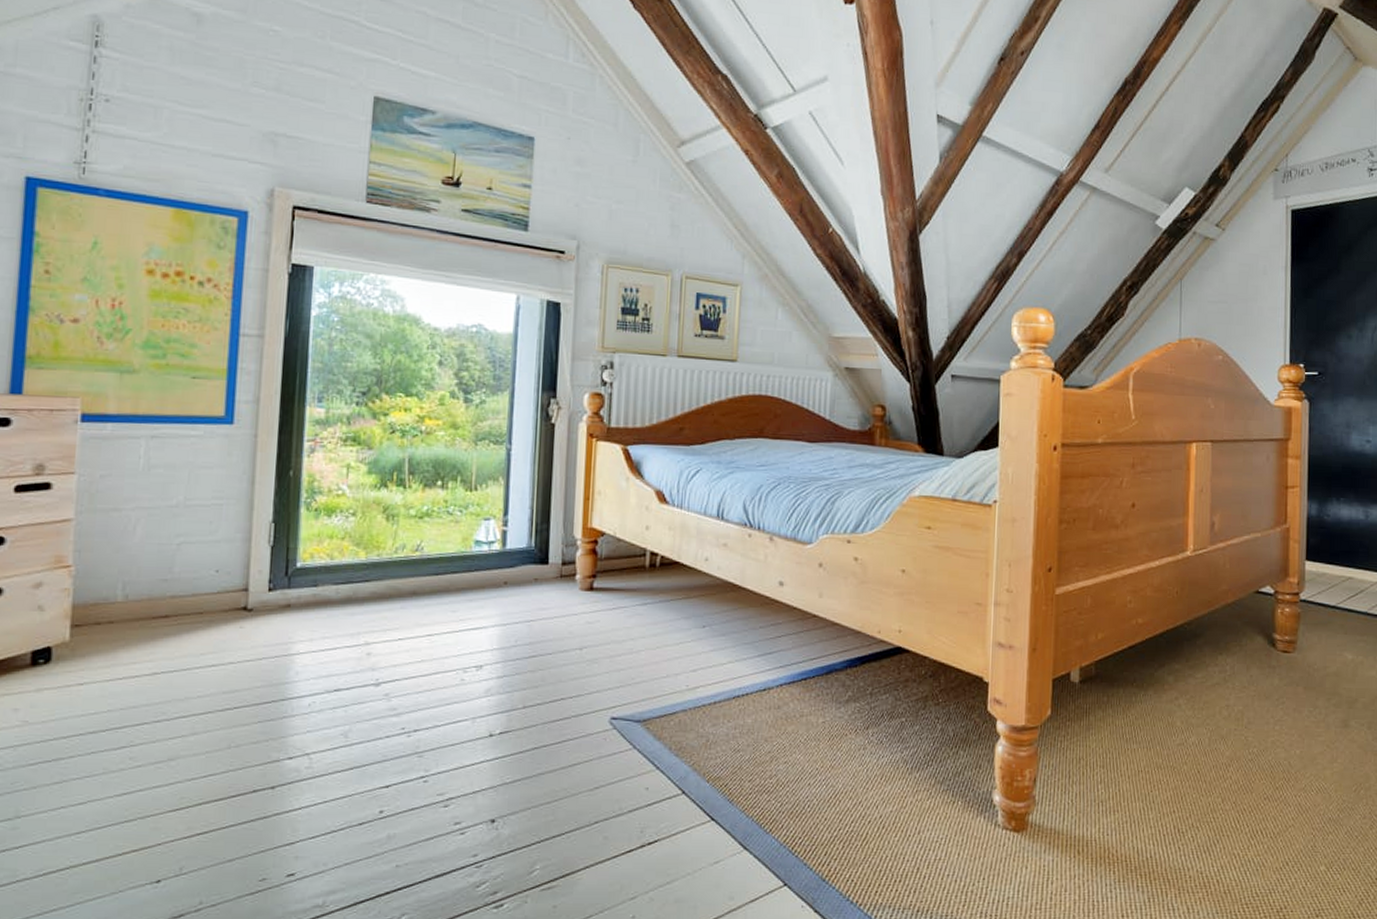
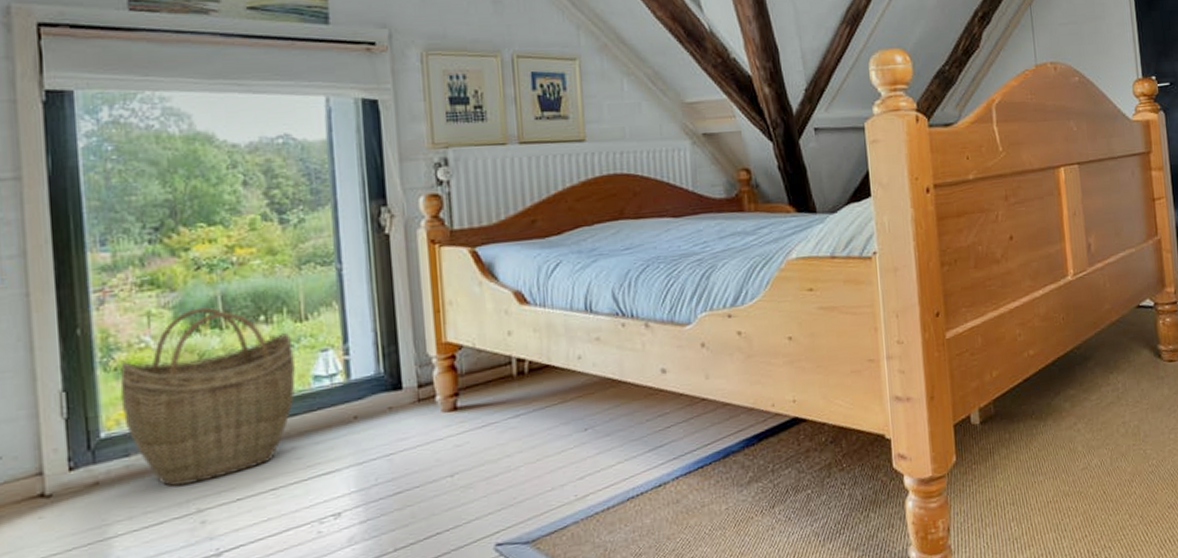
woven basket: none [317,466,462,619] -> present [120,307,296,486]

